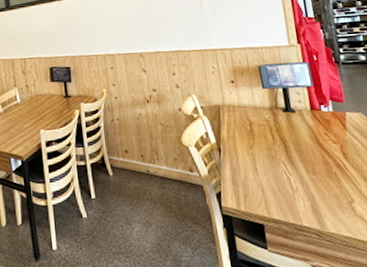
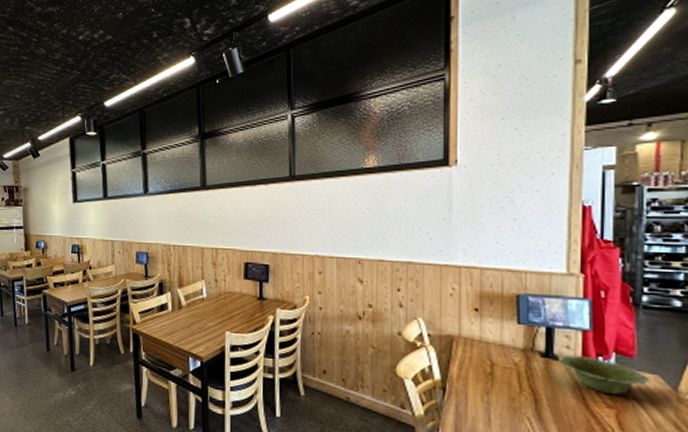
dish: none [295,106,357,133] -> present [559,355,650,395]

